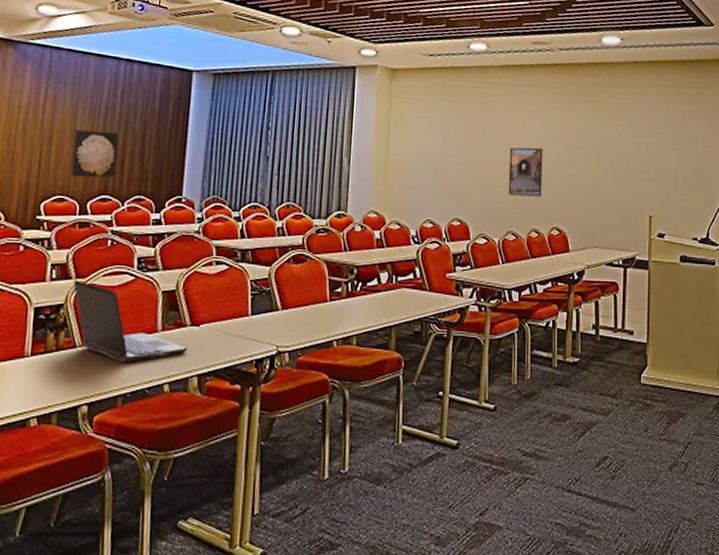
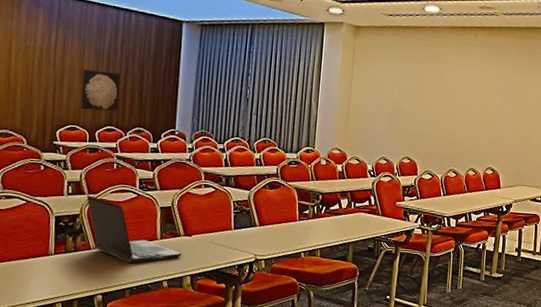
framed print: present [508,147,543,197] -> none [451,99,484,142]

